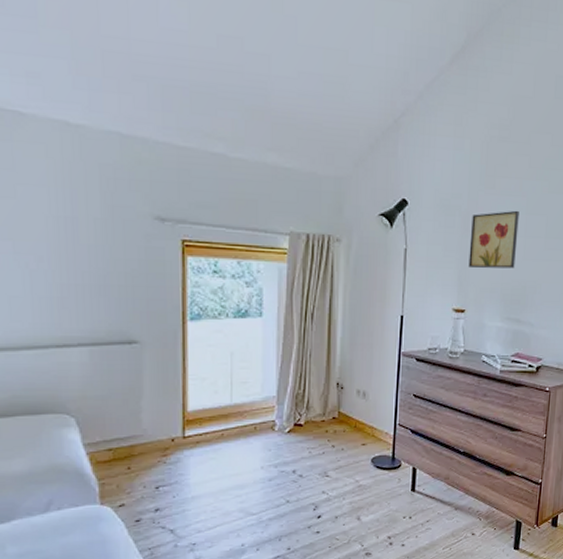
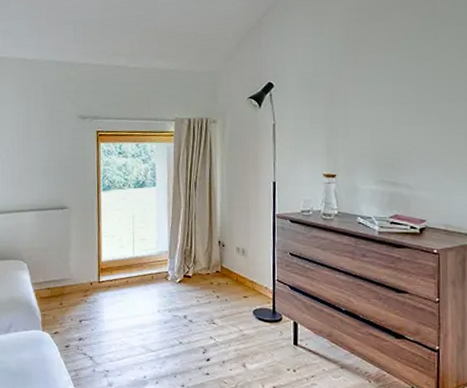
wall art: present [468,210,519,269] -> none [335,80,386,137]

